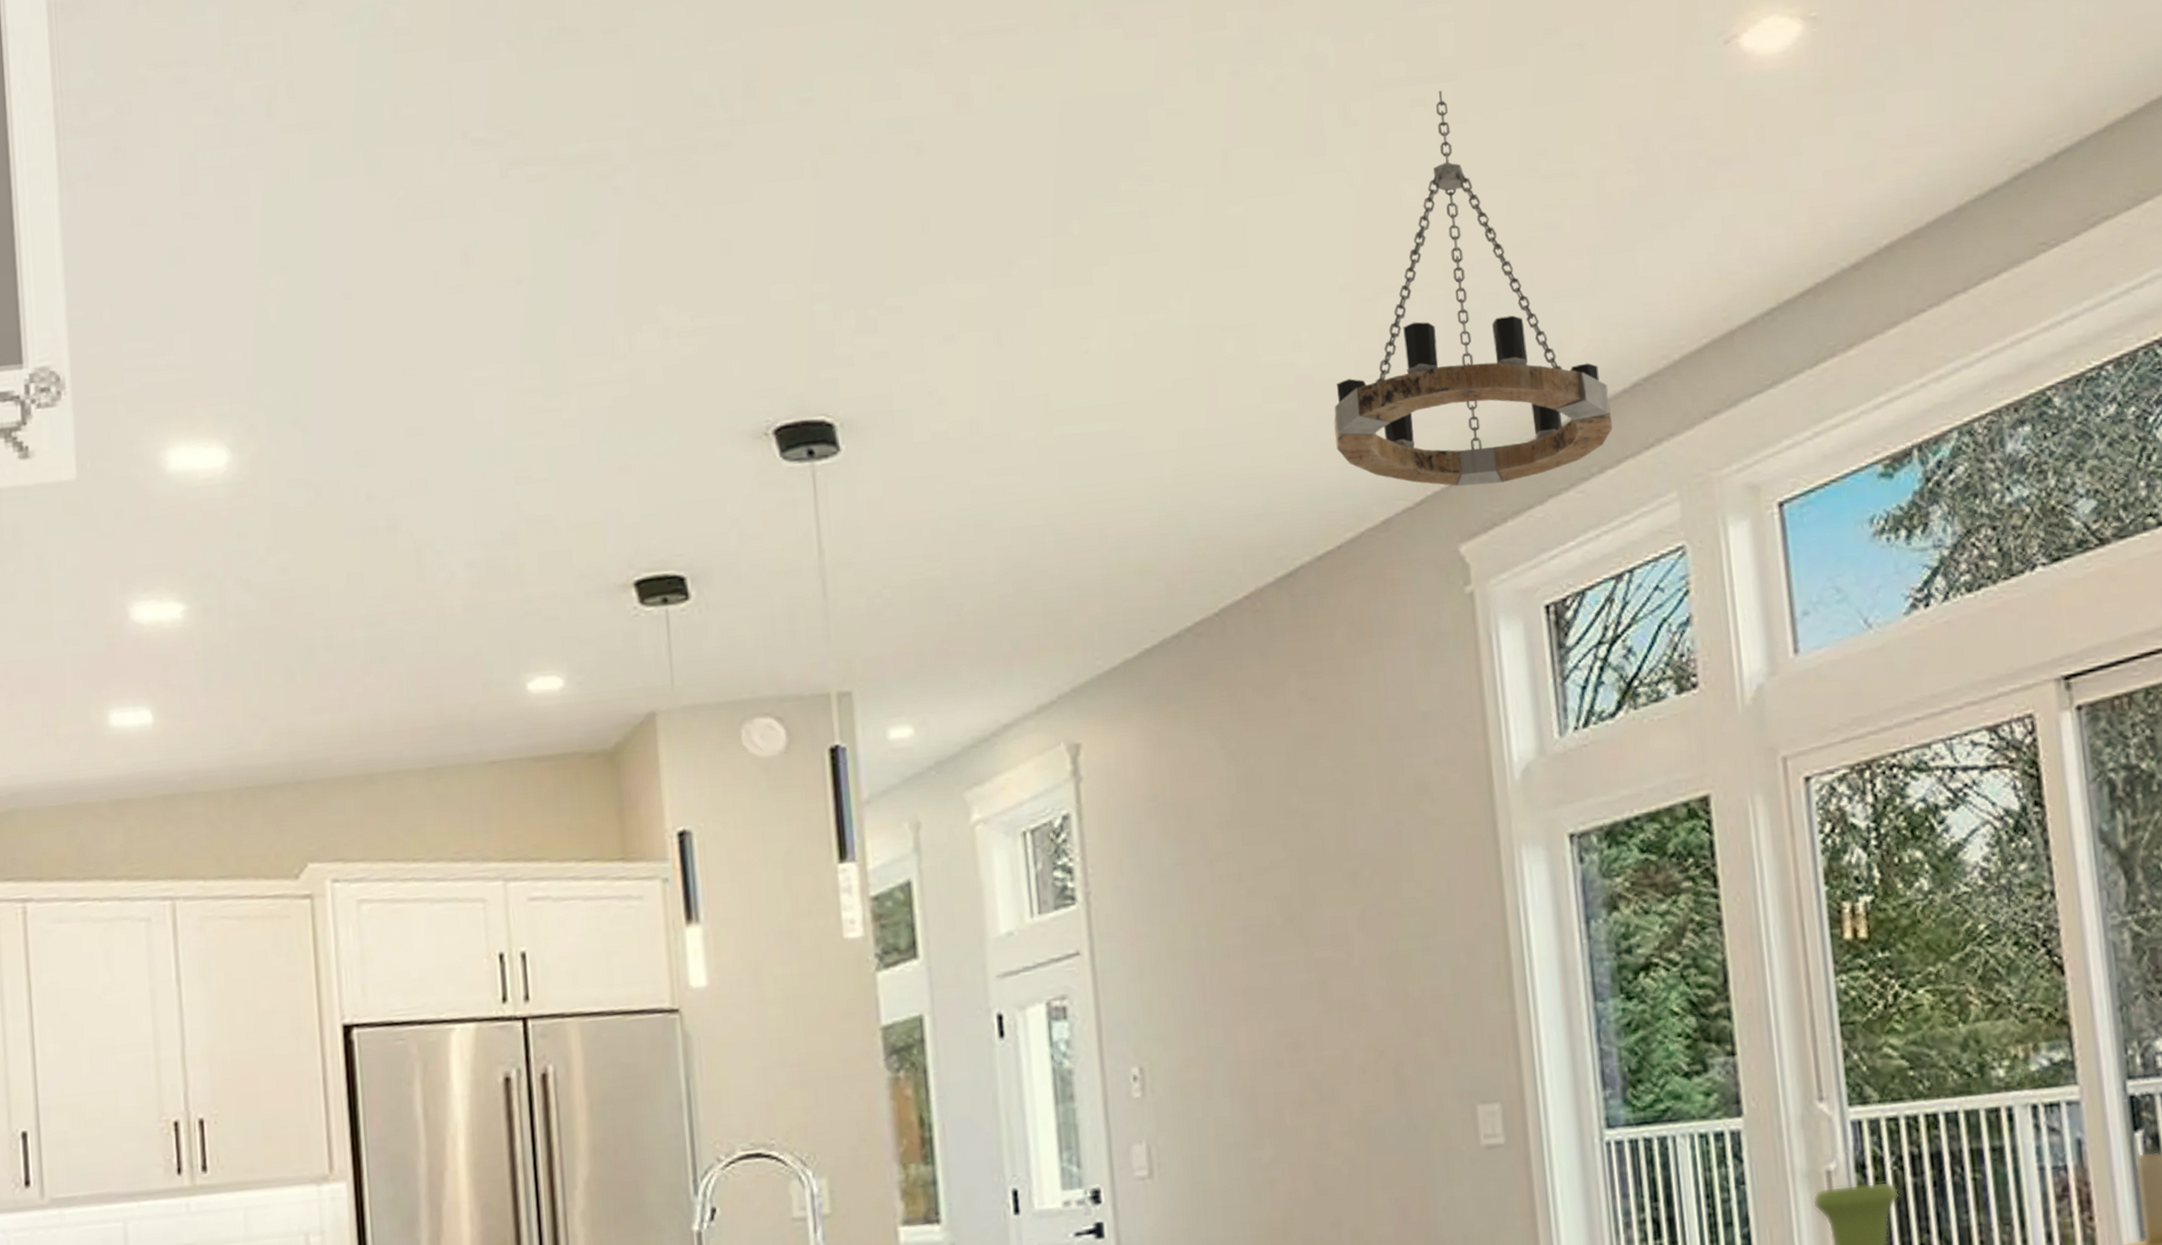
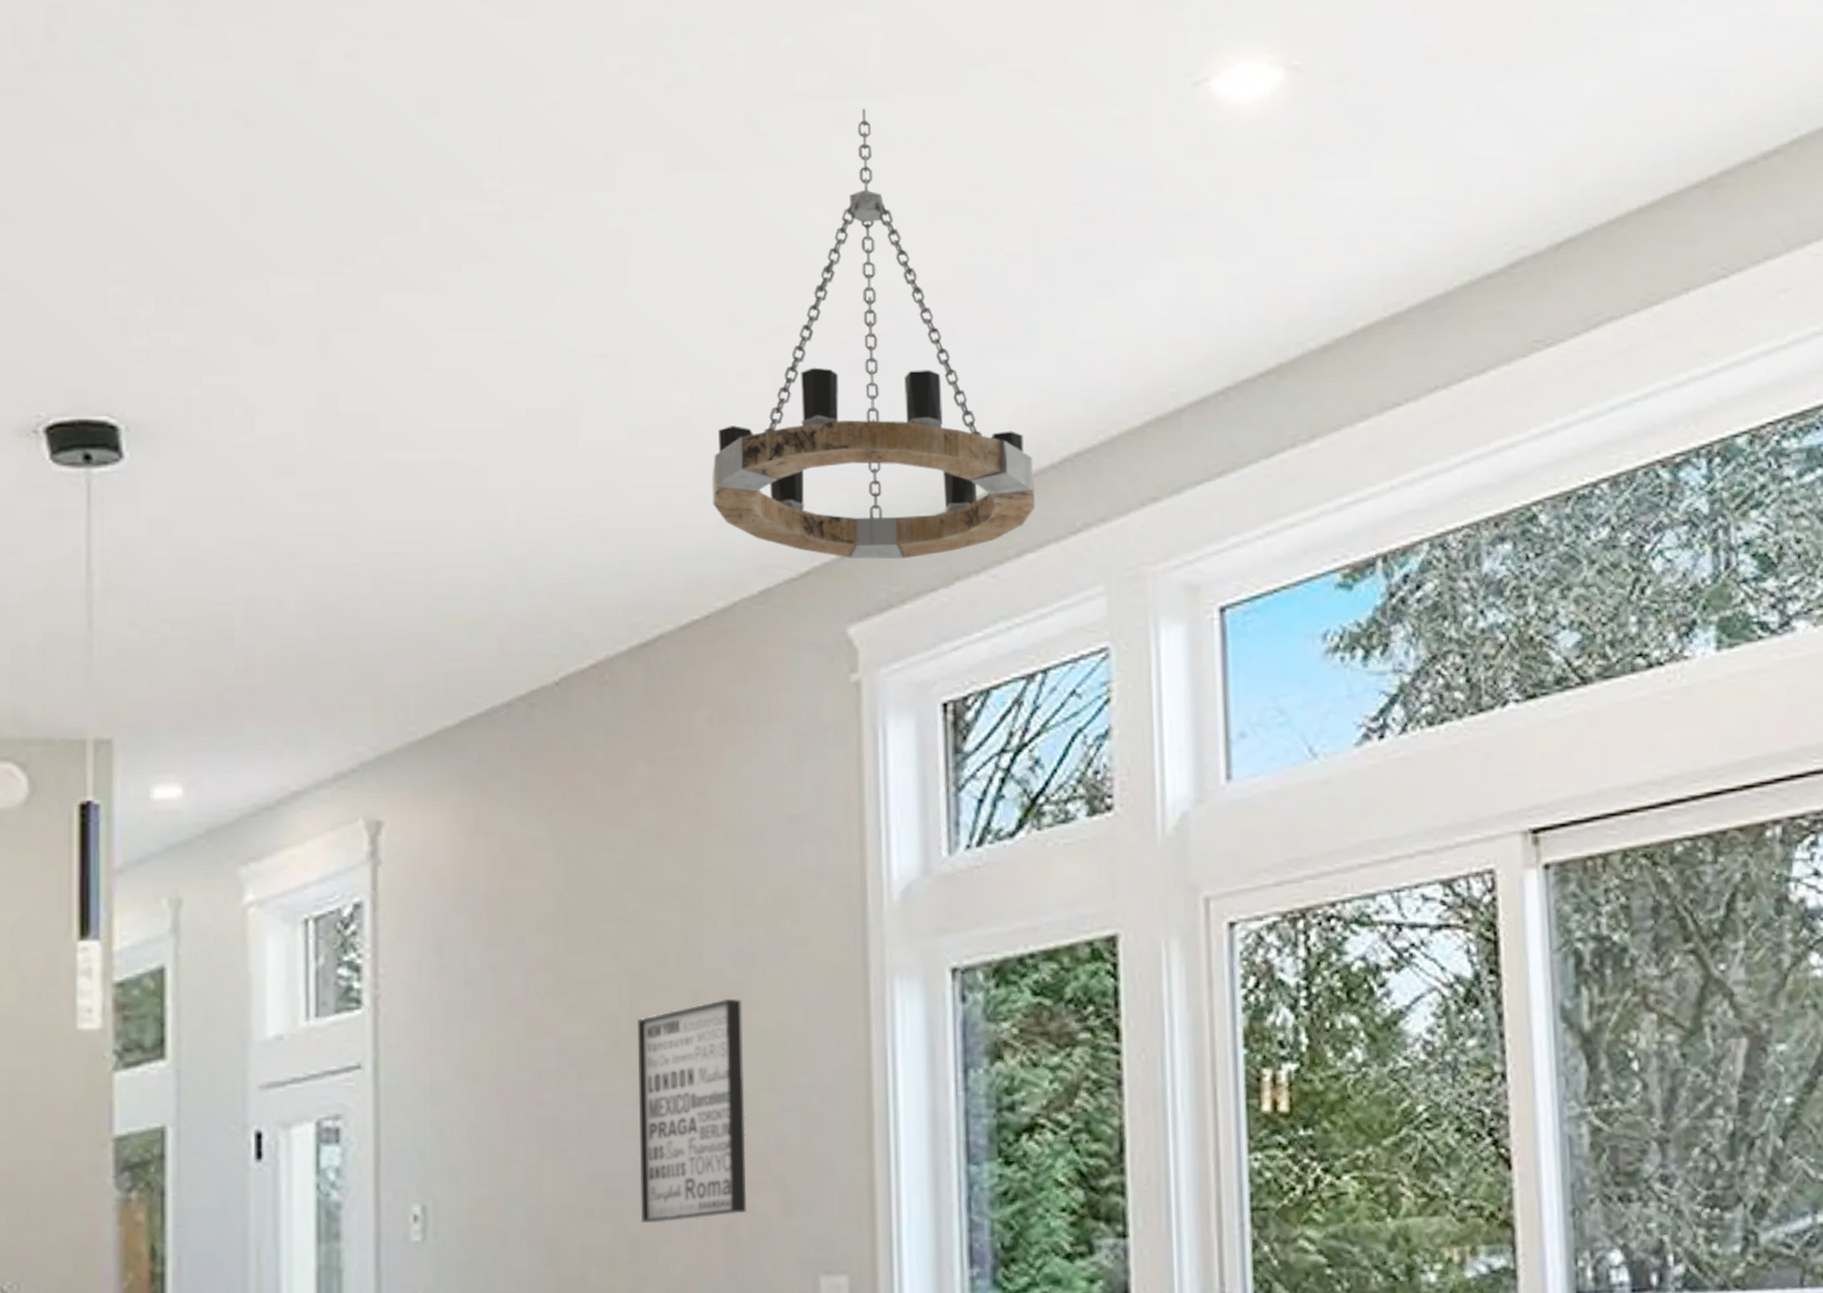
wall art: none [1307,874,1410,1070] -> present [638,998,746,1223]

